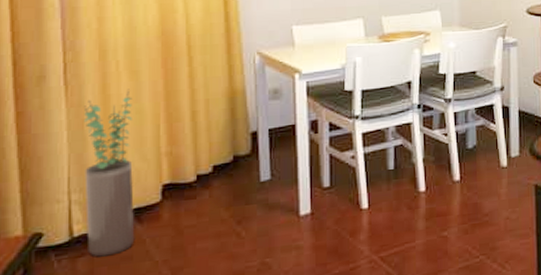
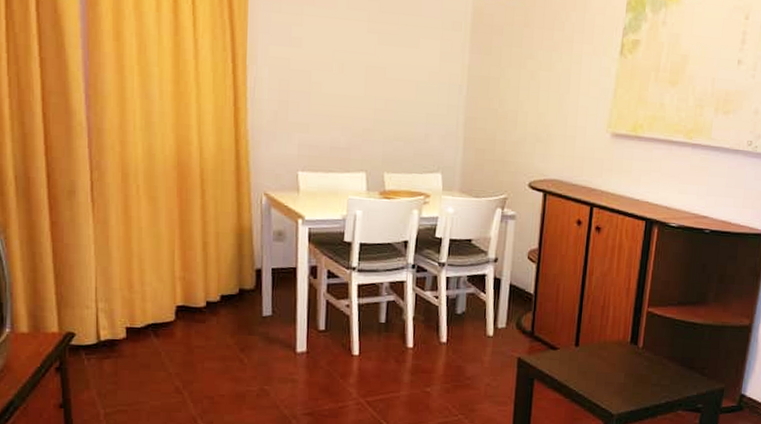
vase: present [84,89,135,257] -> none [109,213,152,362]

